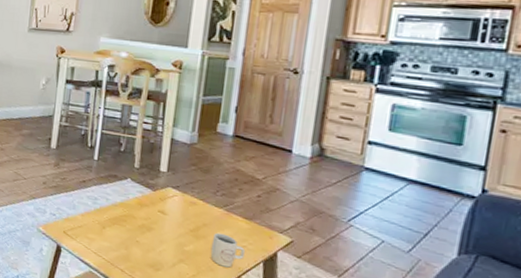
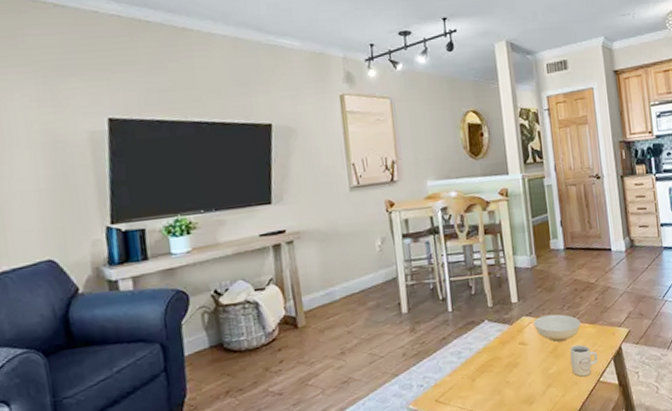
bowl: none [178,193,233,226] -> present [533,314,581,342]

